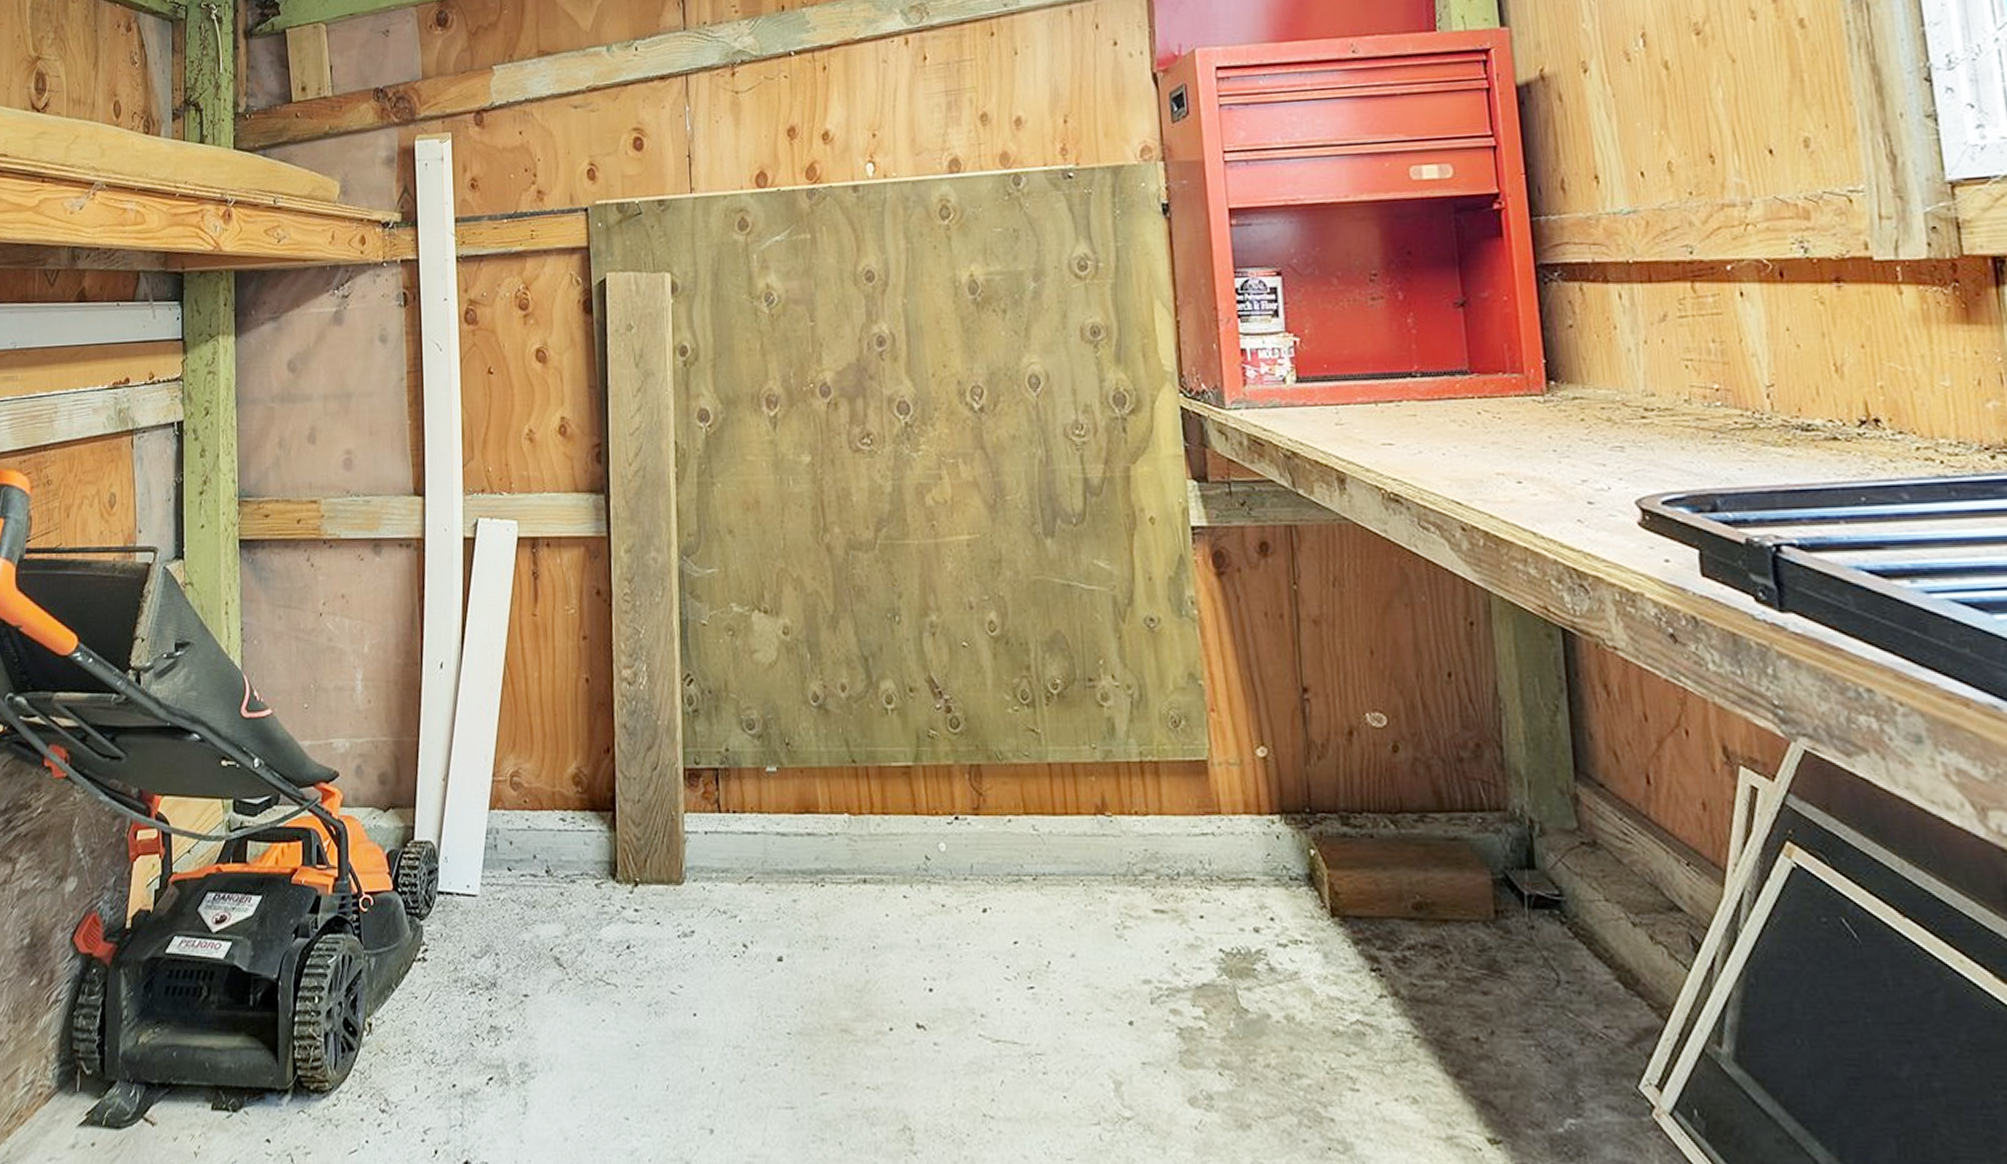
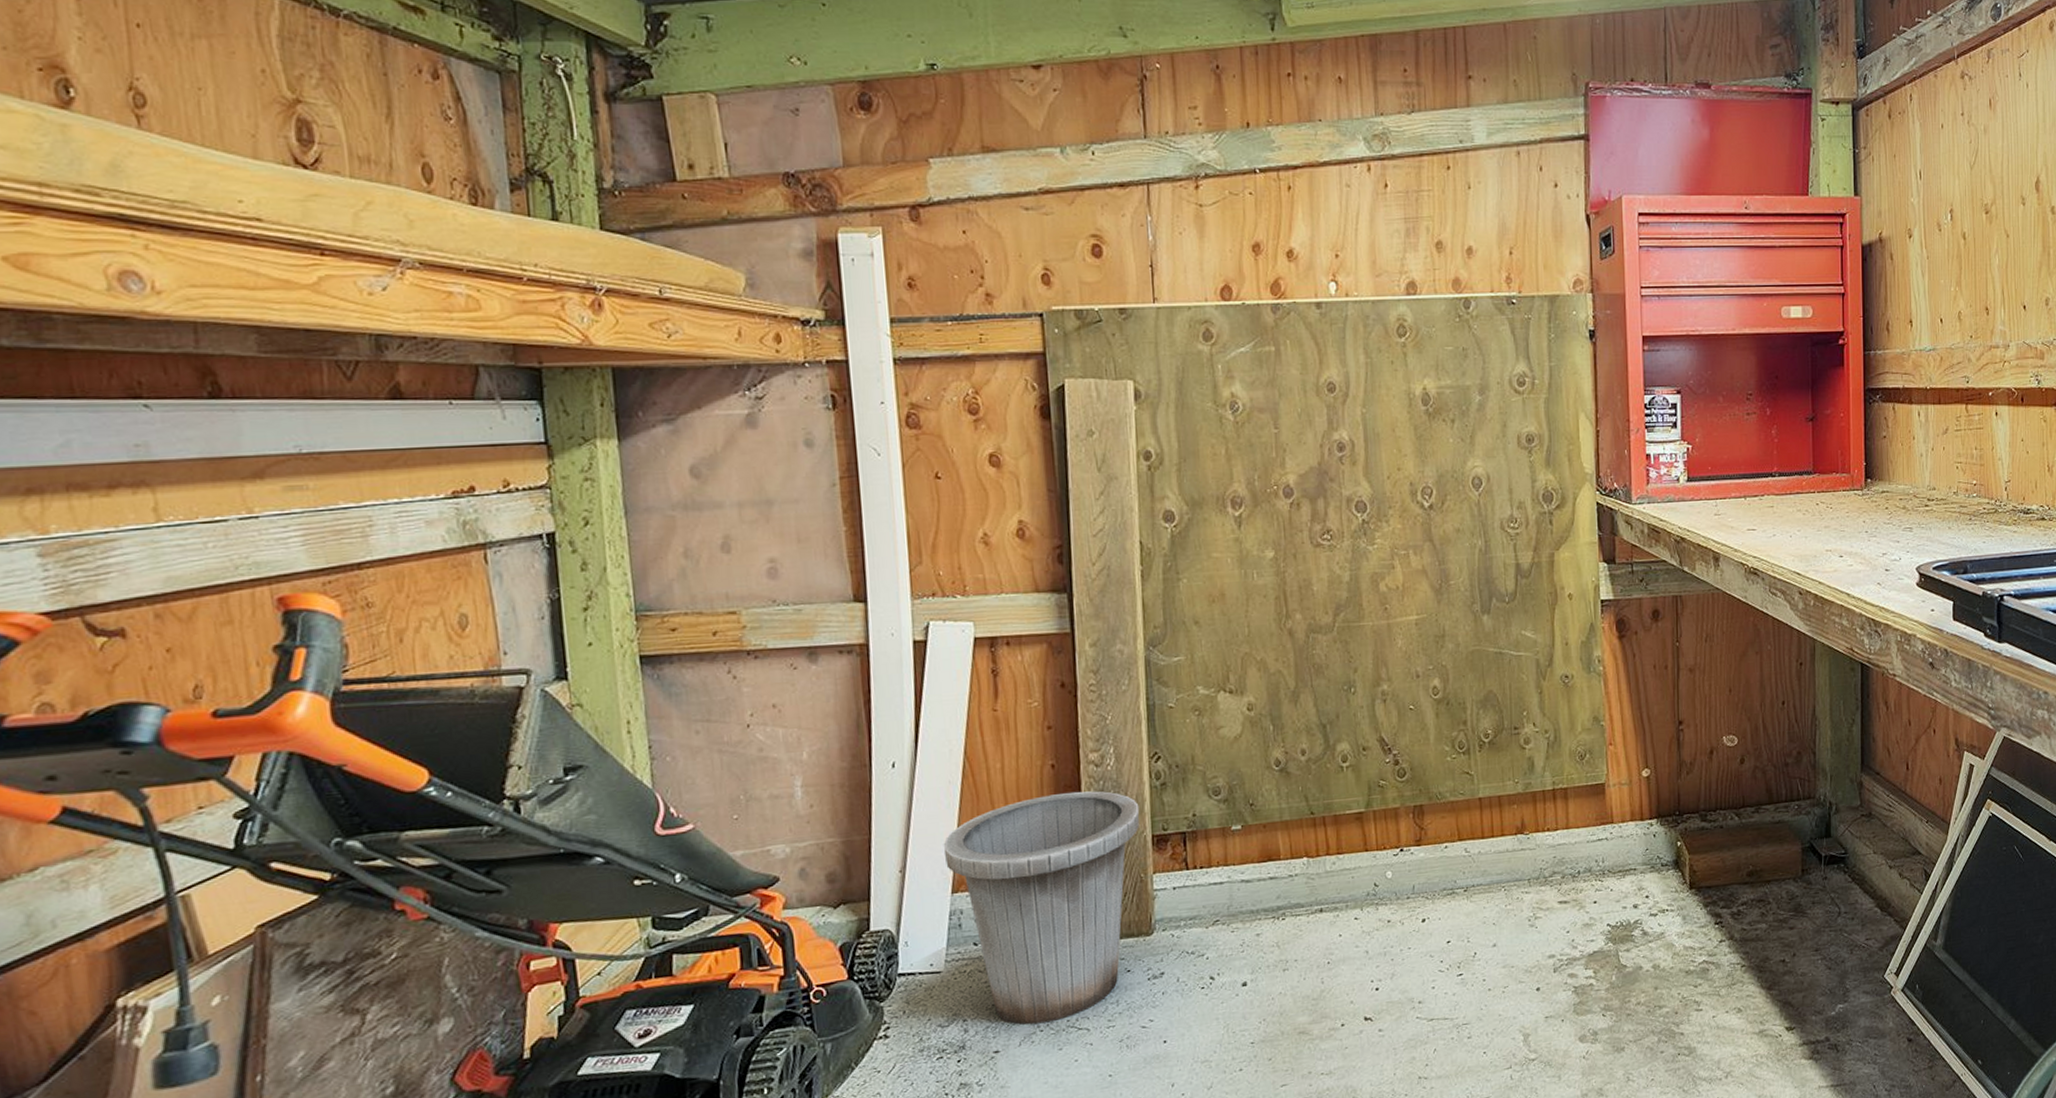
trash can: none [483,710,672,971] -> present [943,791,1140,1025]

